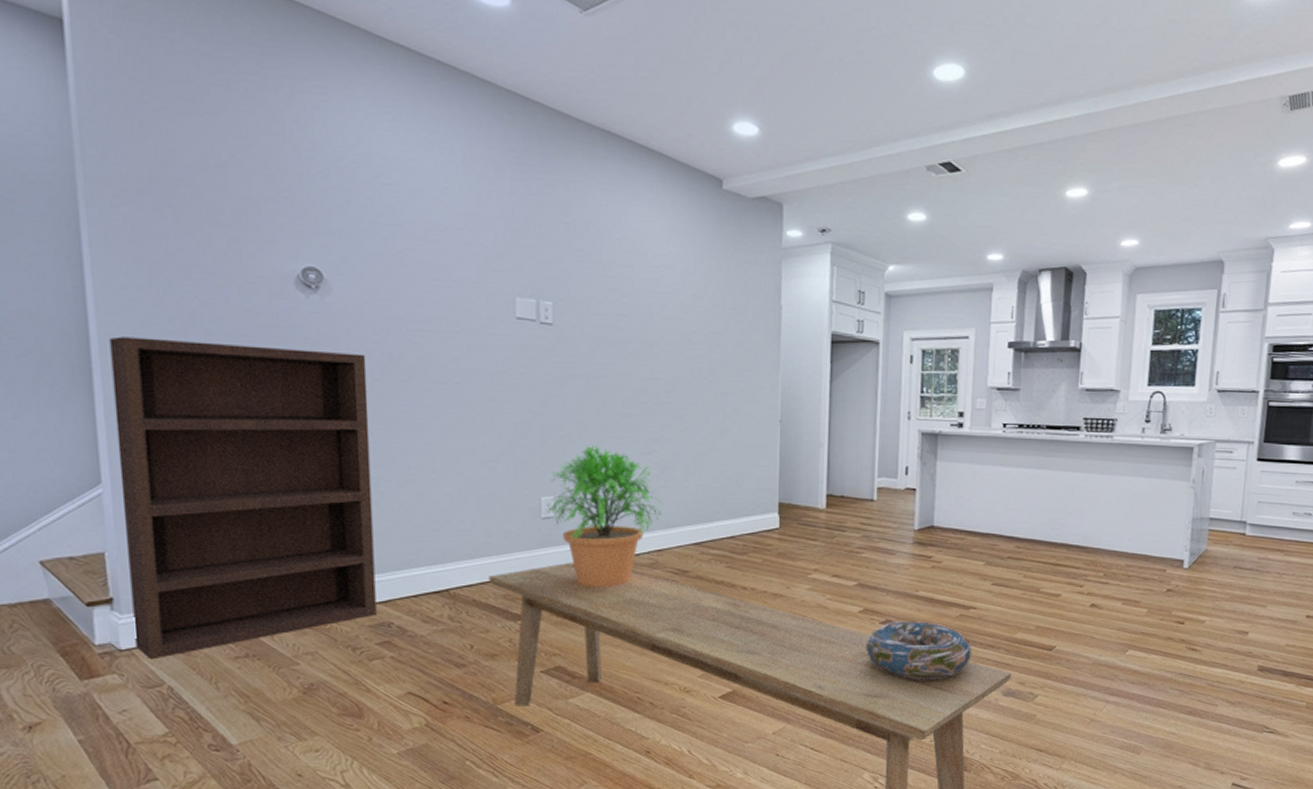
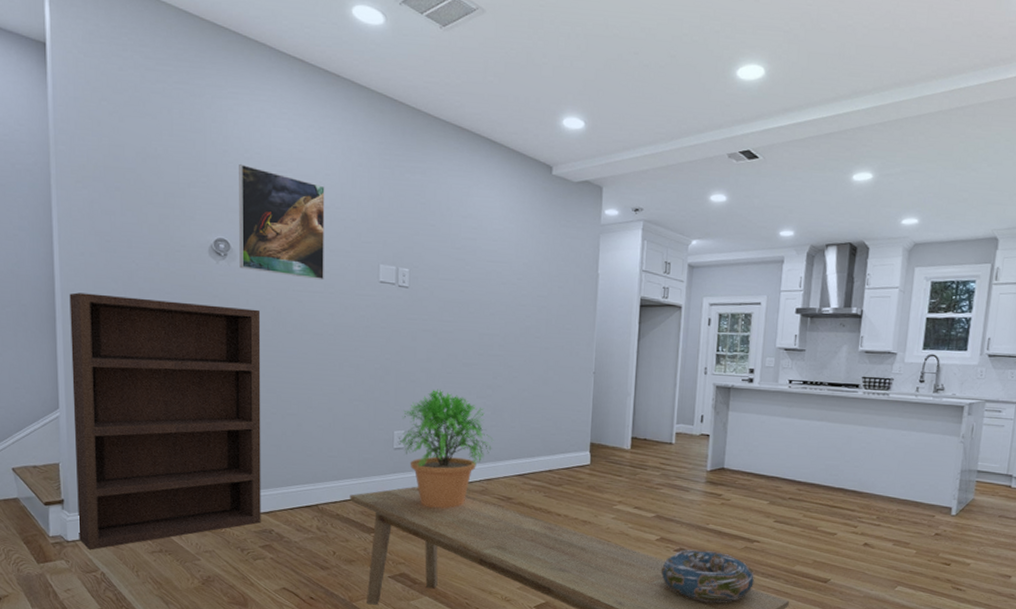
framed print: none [330,175,446,318] -> present [239,164,325,281]

